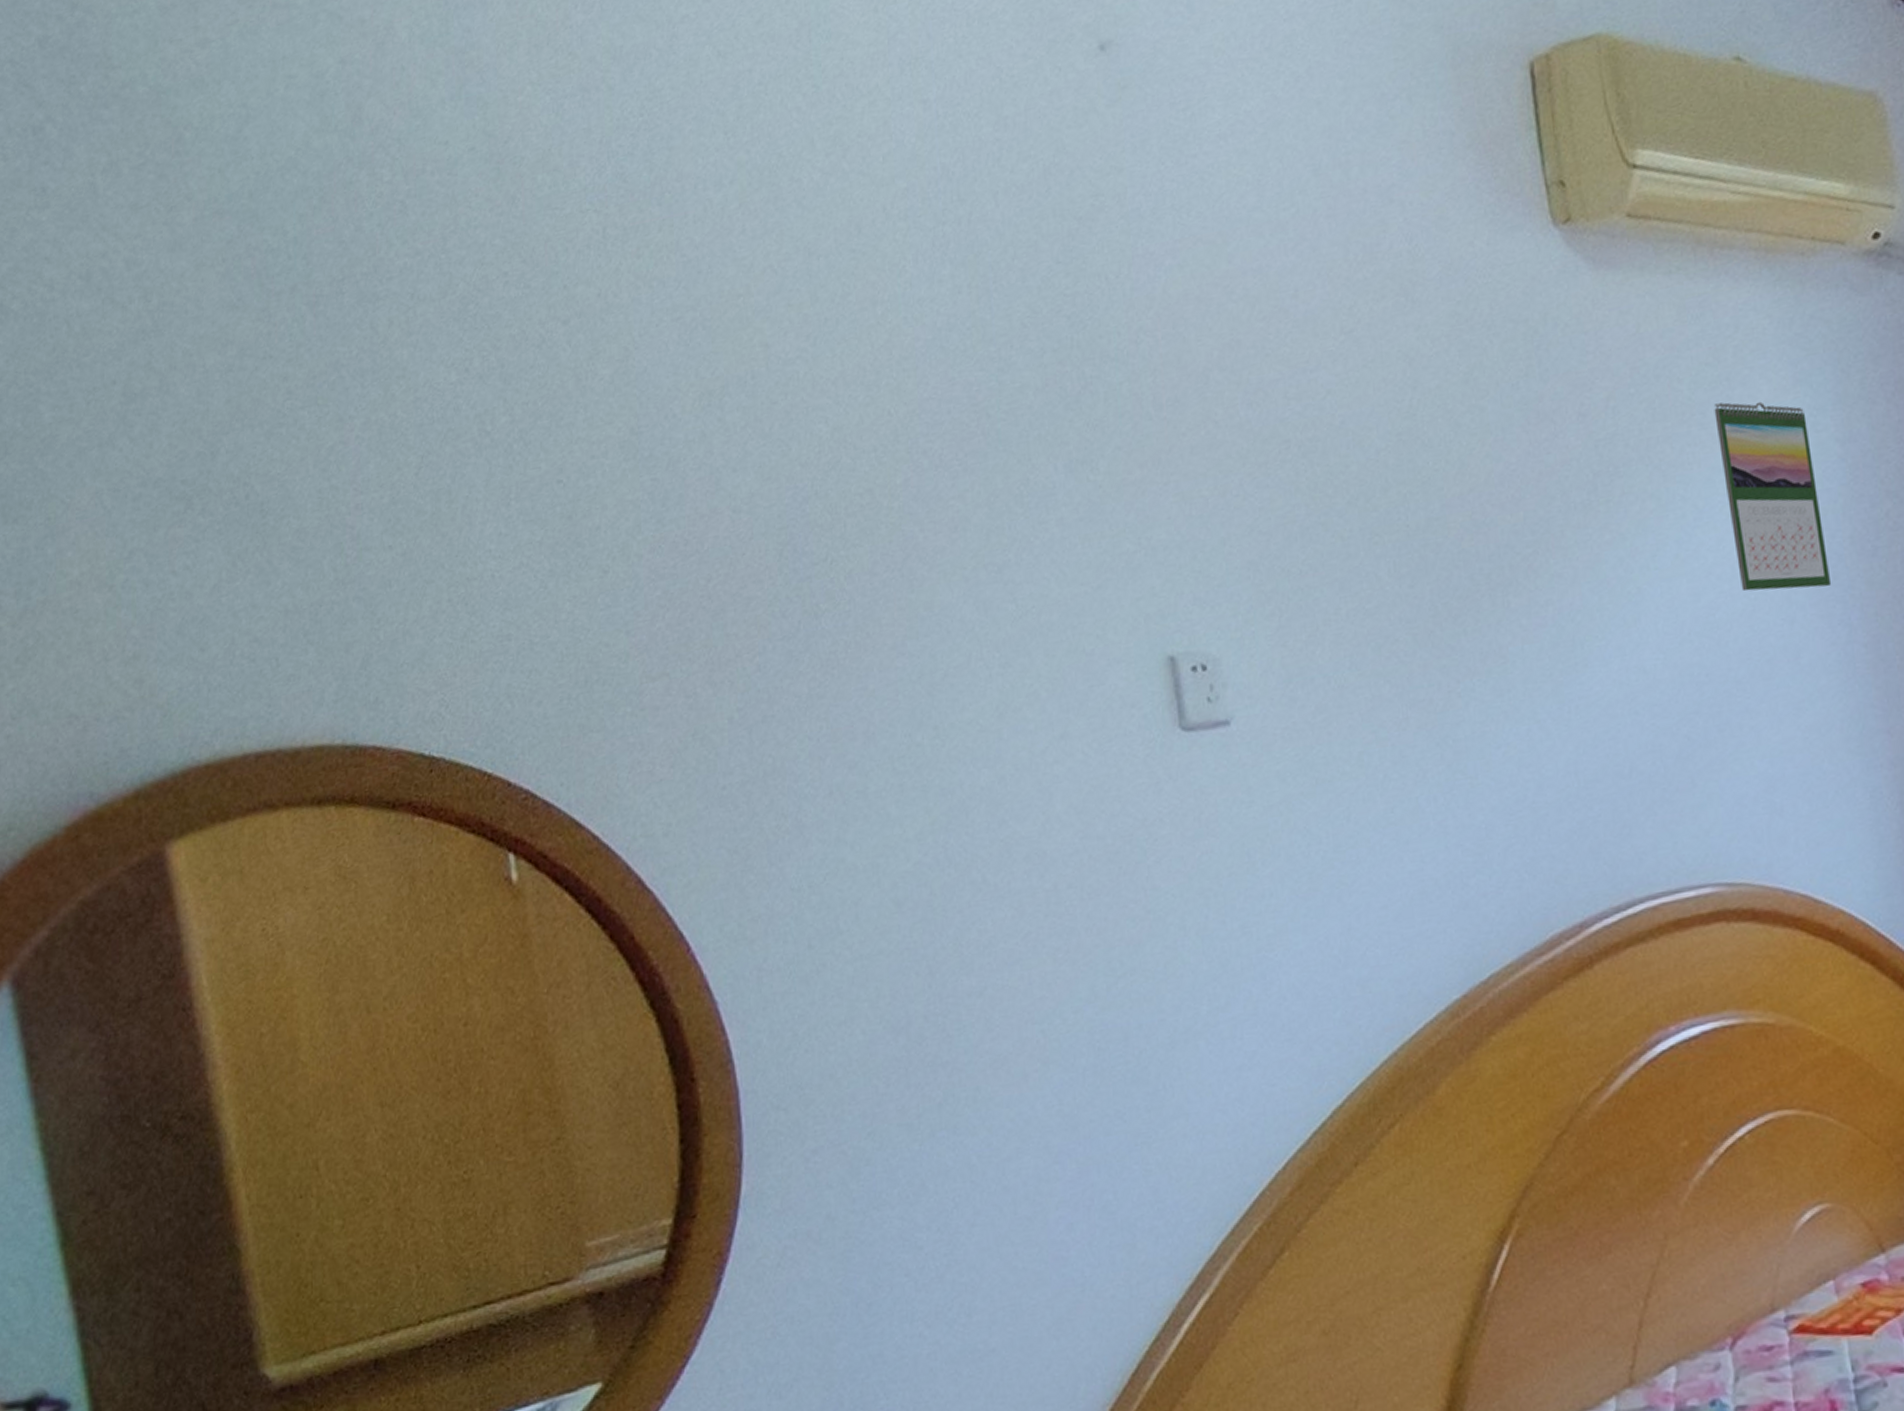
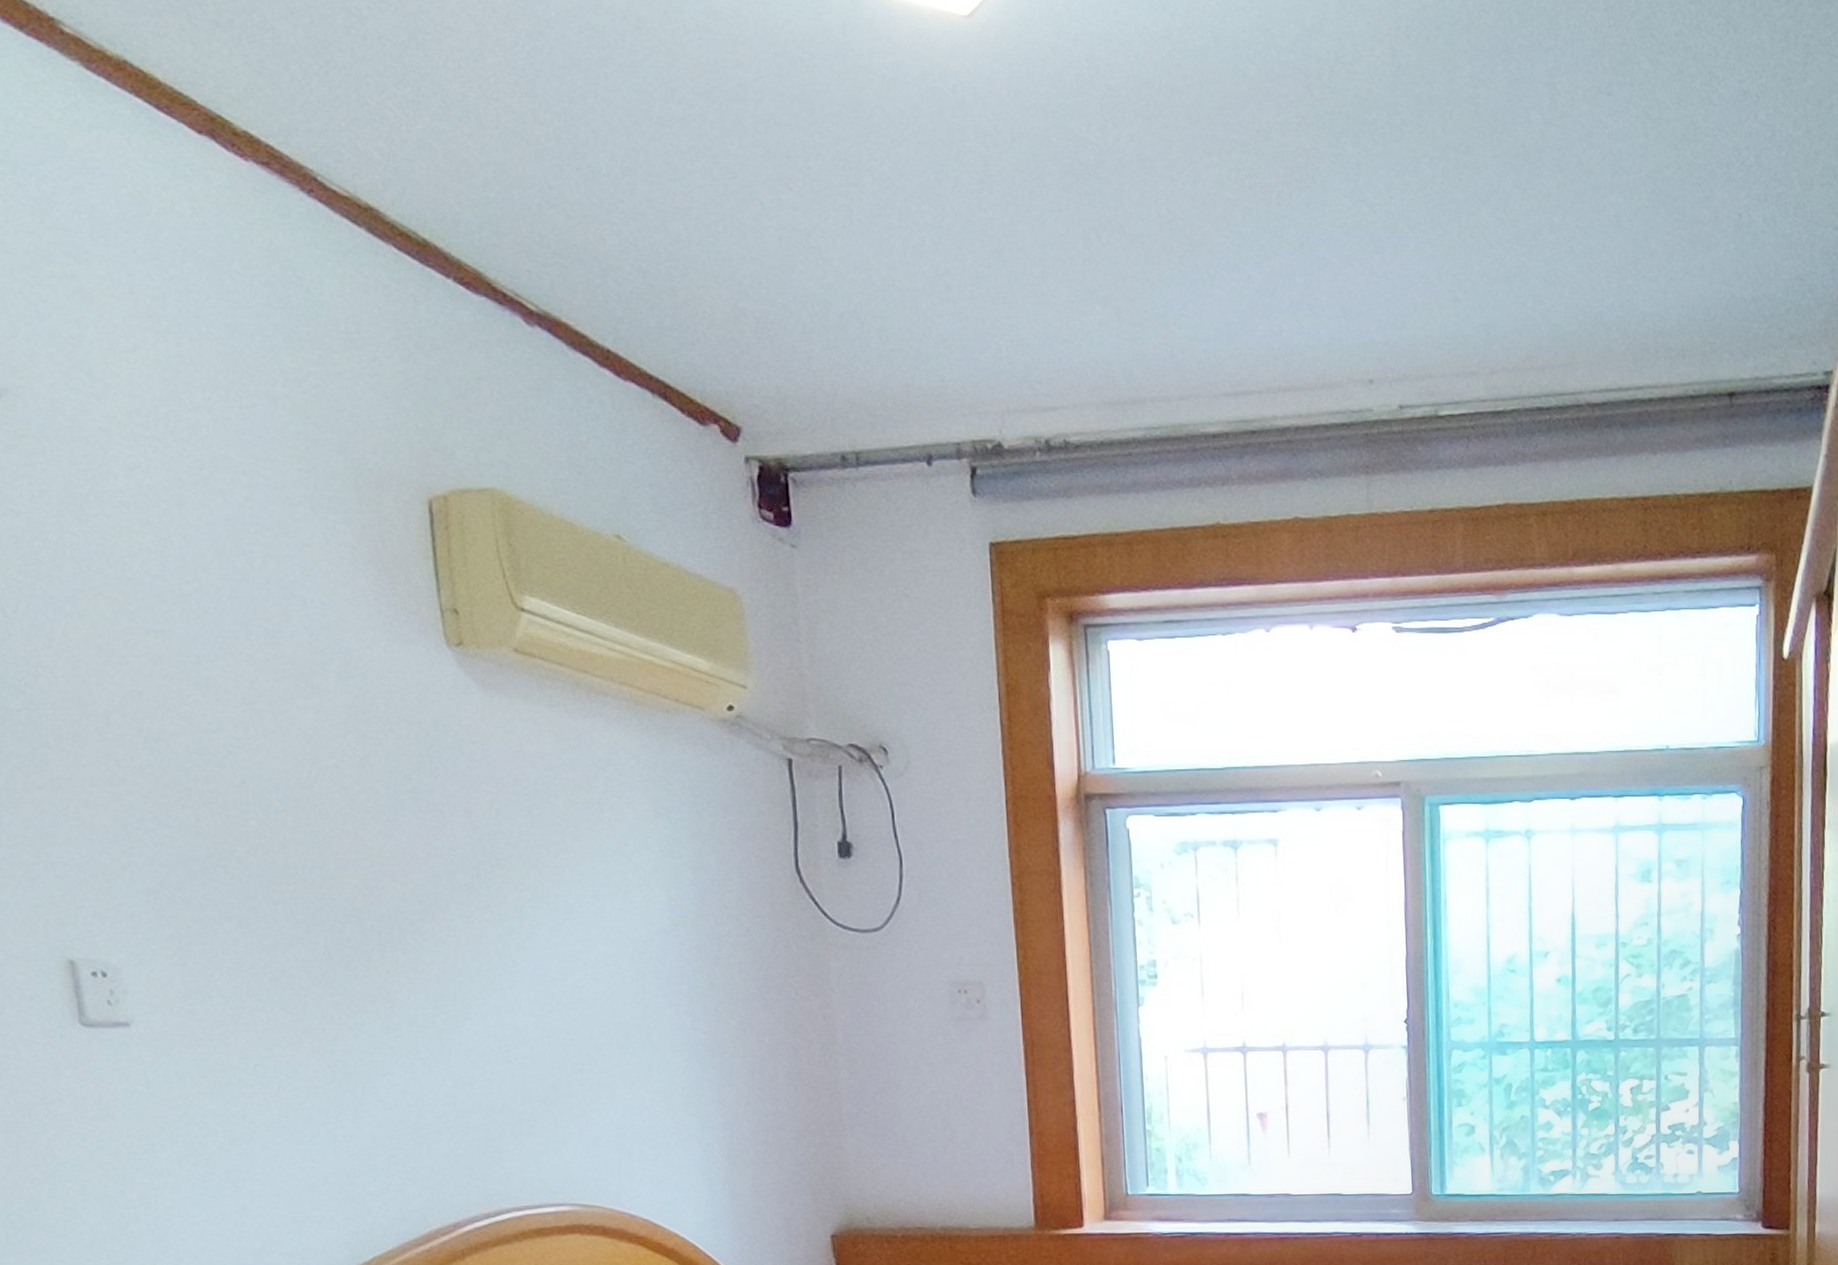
calendar: present [1713,401,1832,592] -> none [585,822,680,982]

